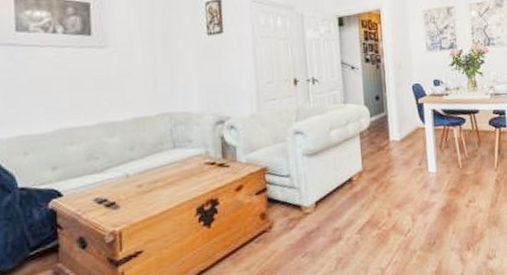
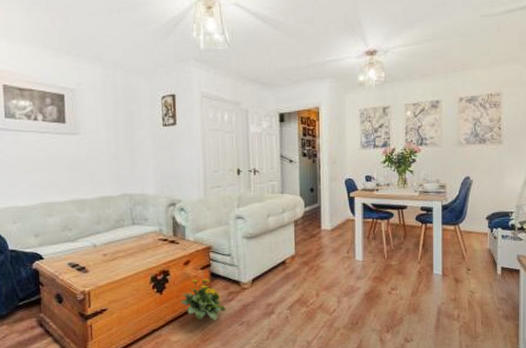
flowering plant: none [232,205,286,254] -> present [180,279,226,321]

